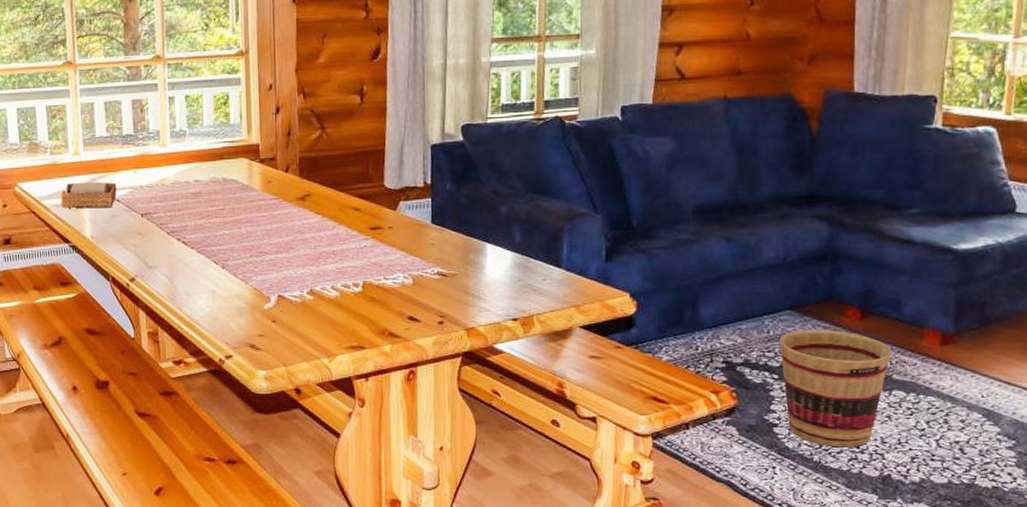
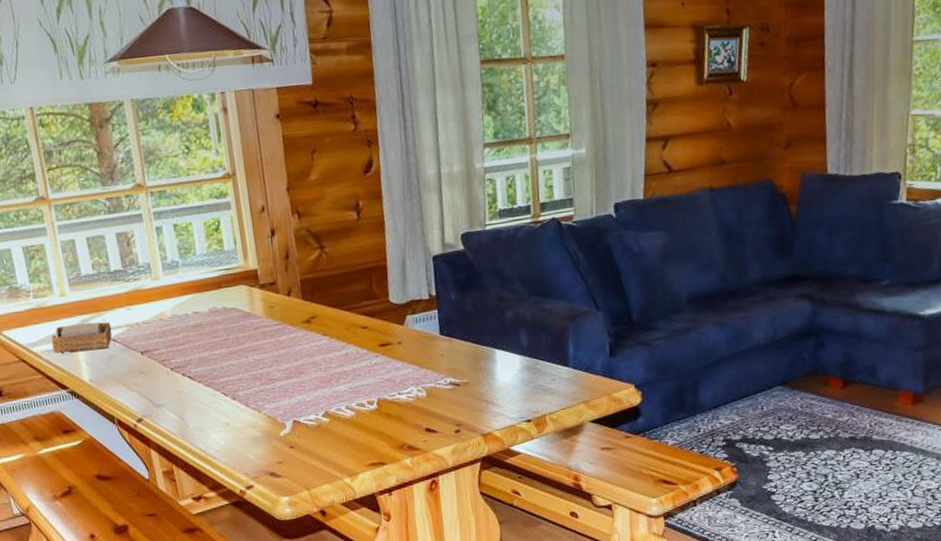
basket: present [779,329,891,448] -> none [772,400,870,507]

